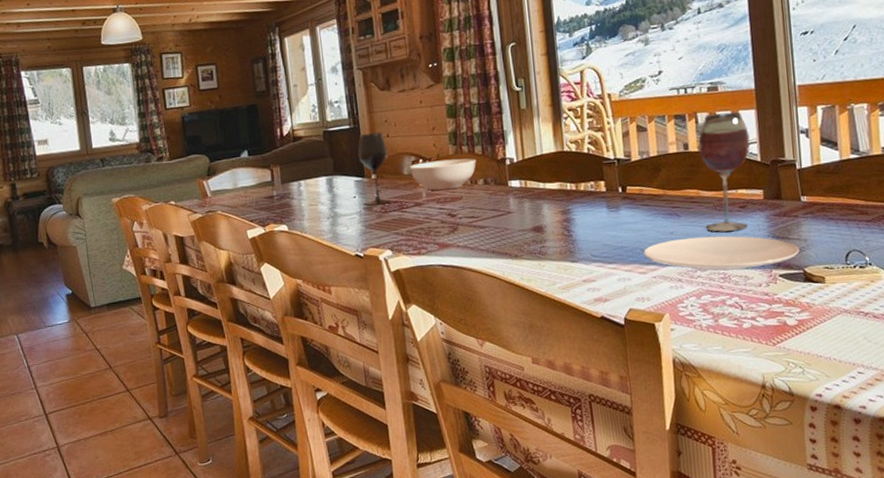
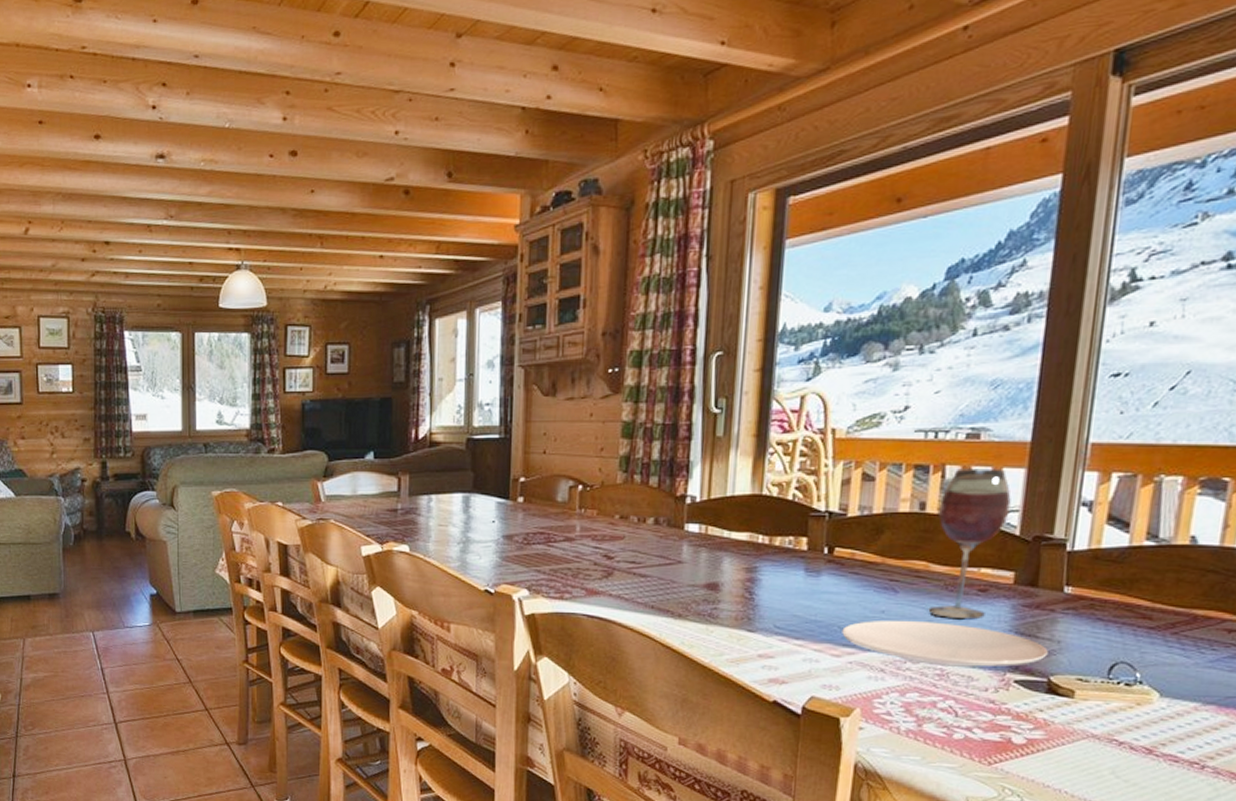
wineglass: present [357,132,392,205] -> none [504,446,542,534]
bowl: present [409,158,476,191] -> none [565,489,649,526]

